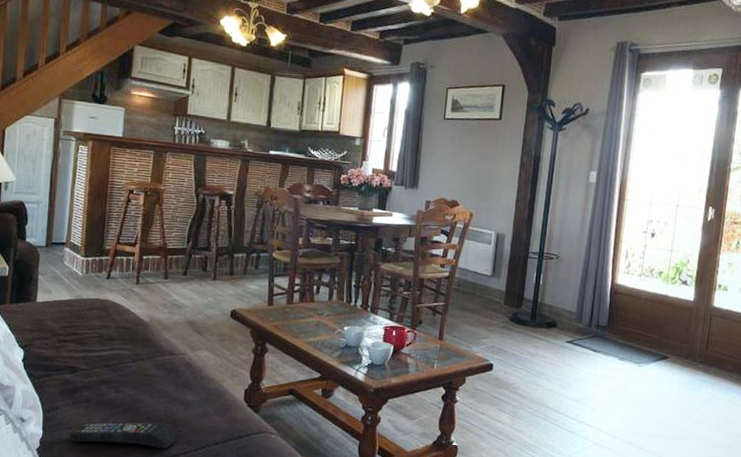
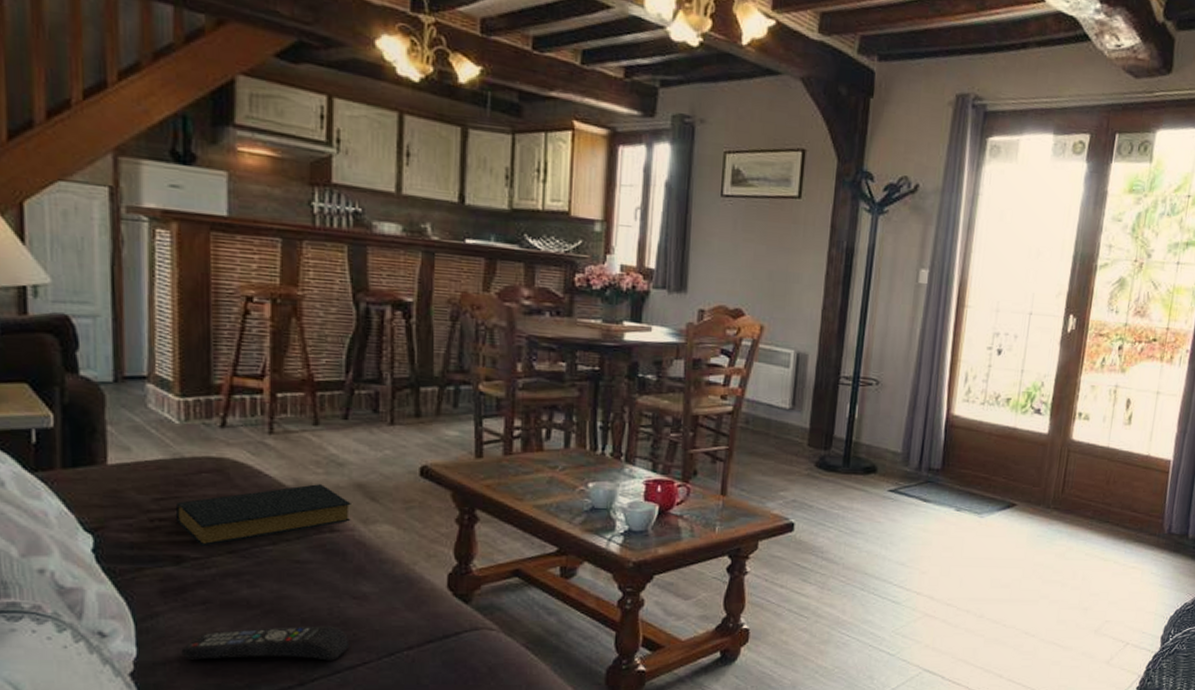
hardback book: none [75,320,185,362] -> present [176,484,351,547]

